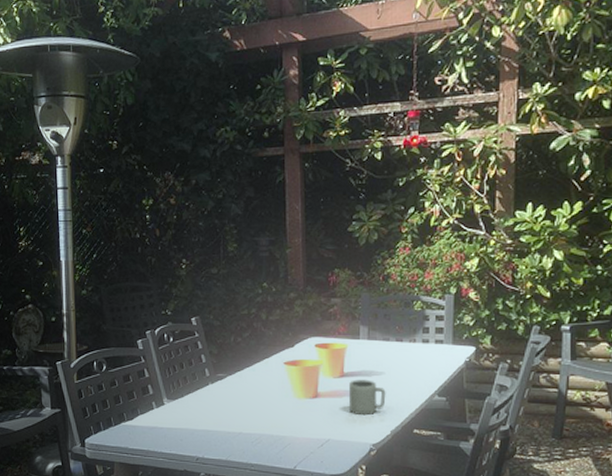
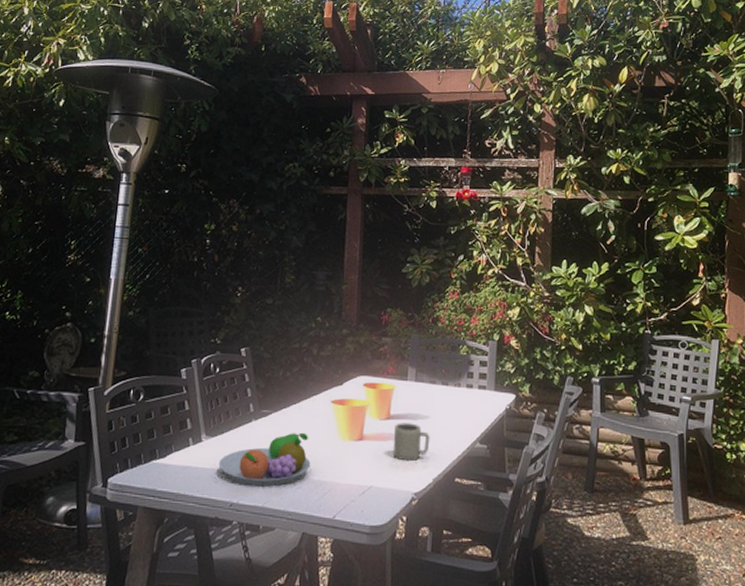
fruit bowl: none [182,392,269,442] -> present [218,432,311,487]

